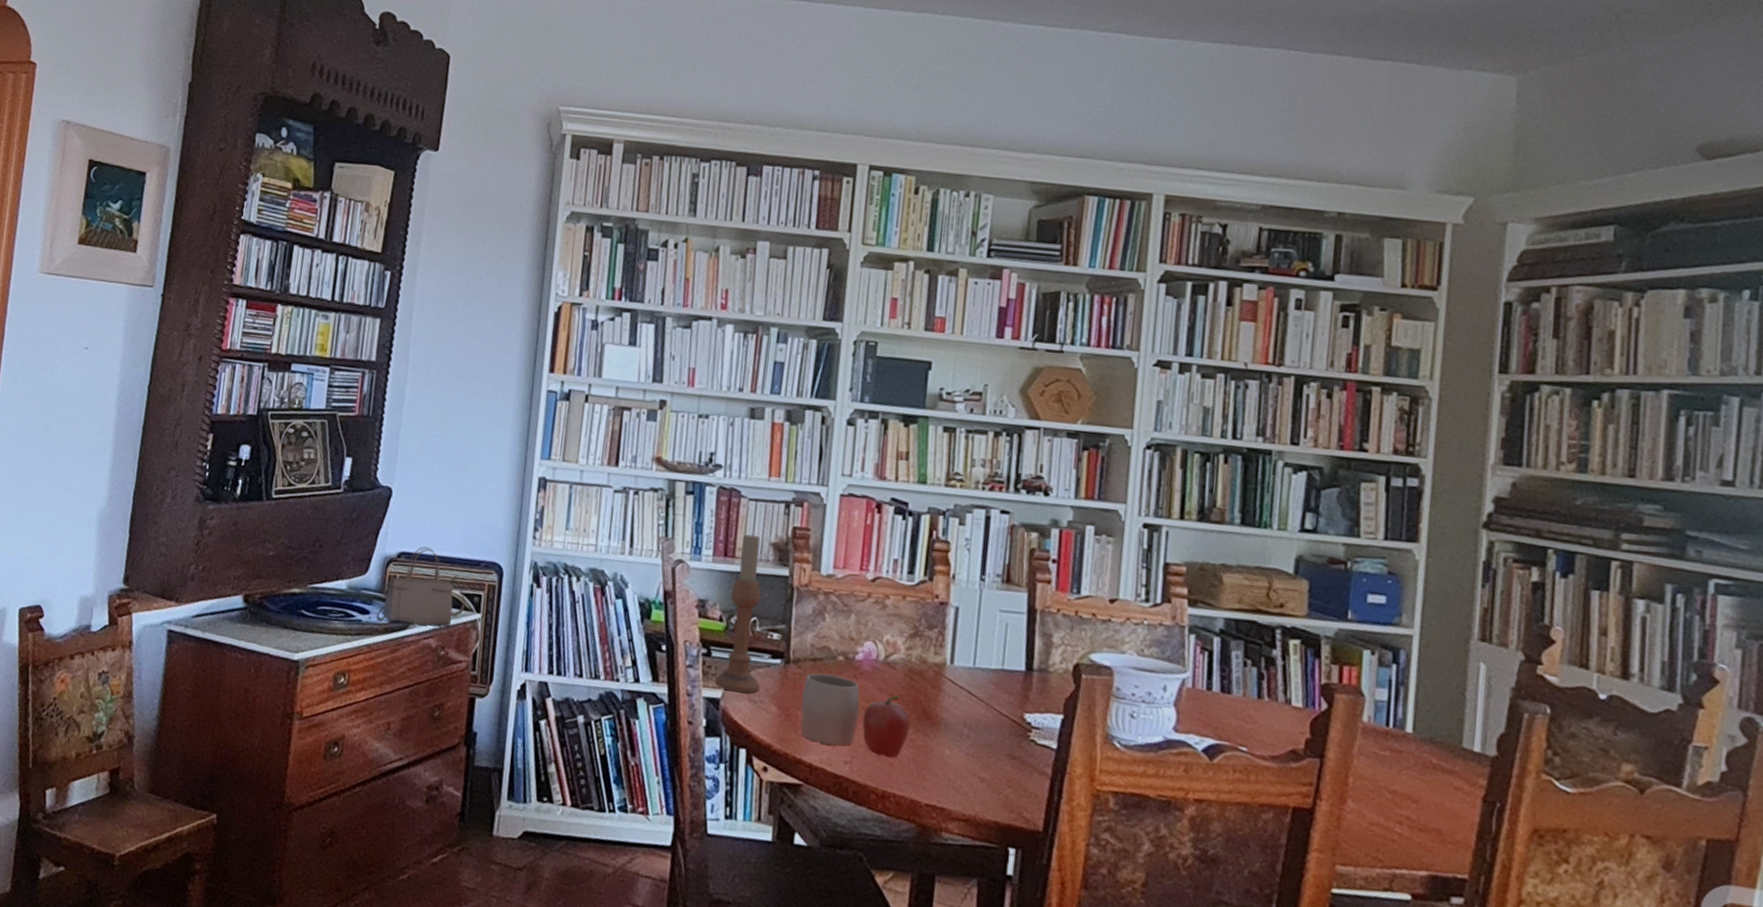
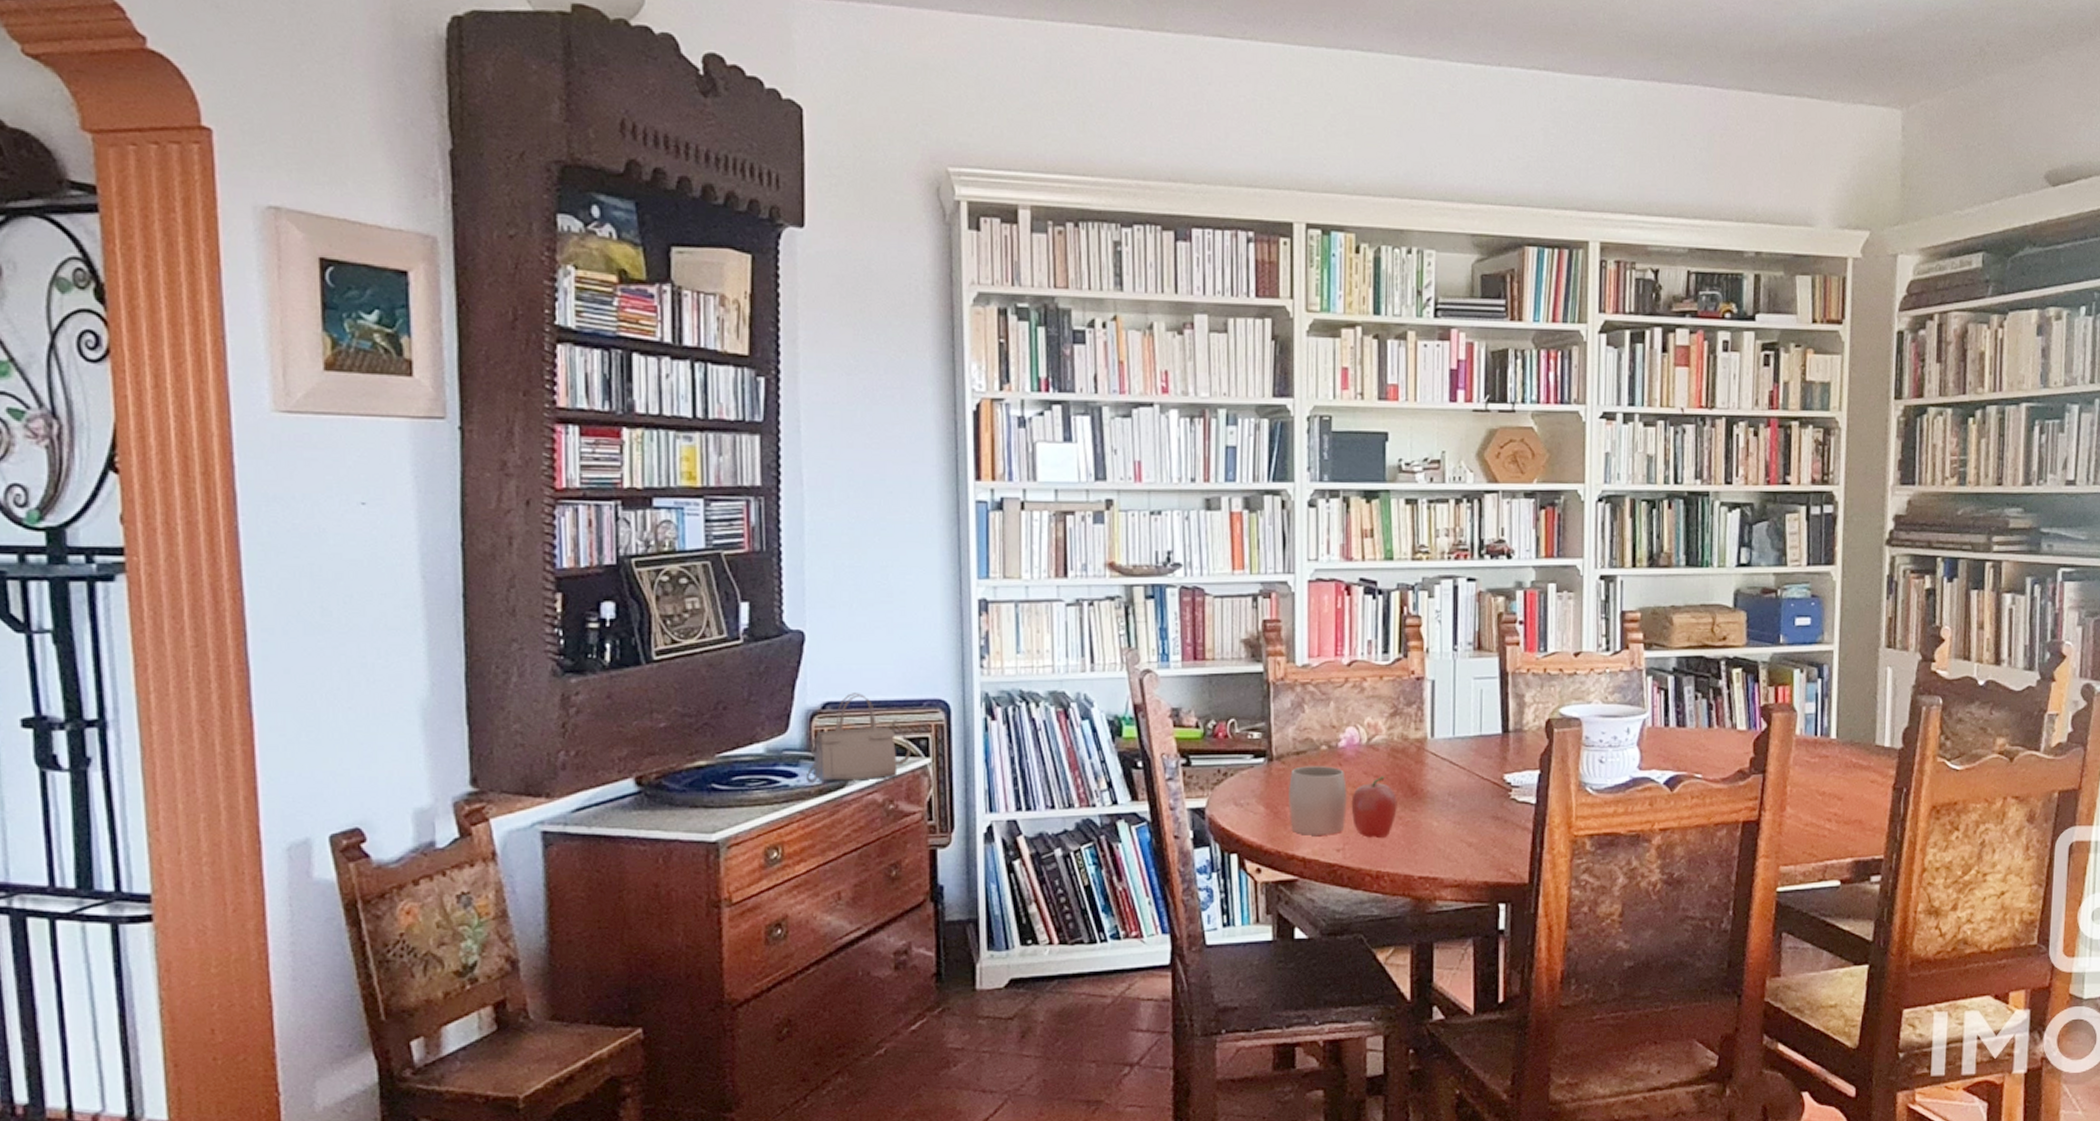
candlestick: present [714,533,762,693] -> none [1197,632,1245,798]

